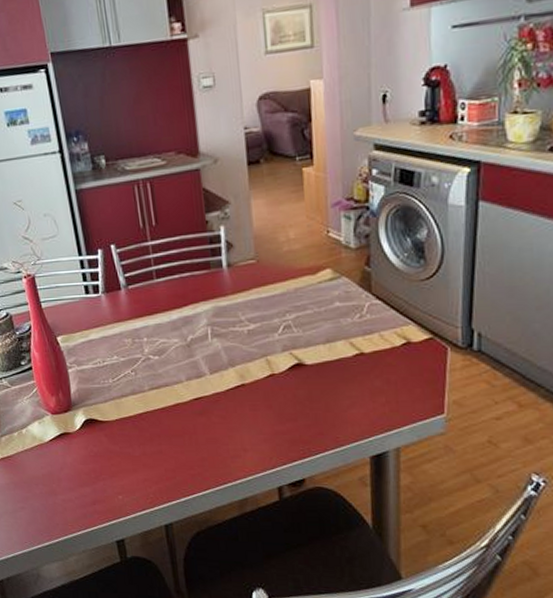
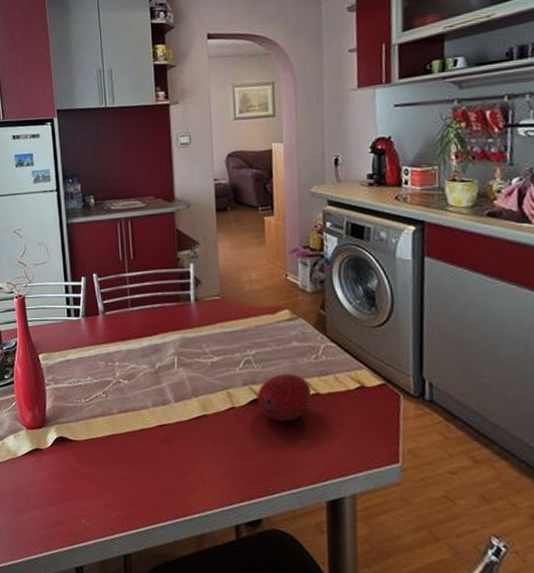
fruit: none [297,335,356,384] -> present [256,373,312,422]

